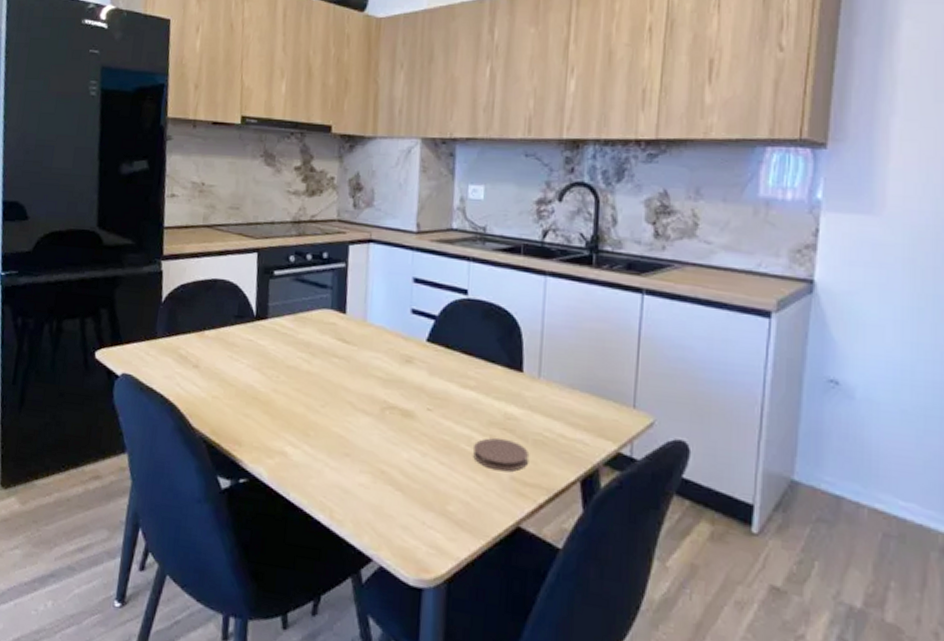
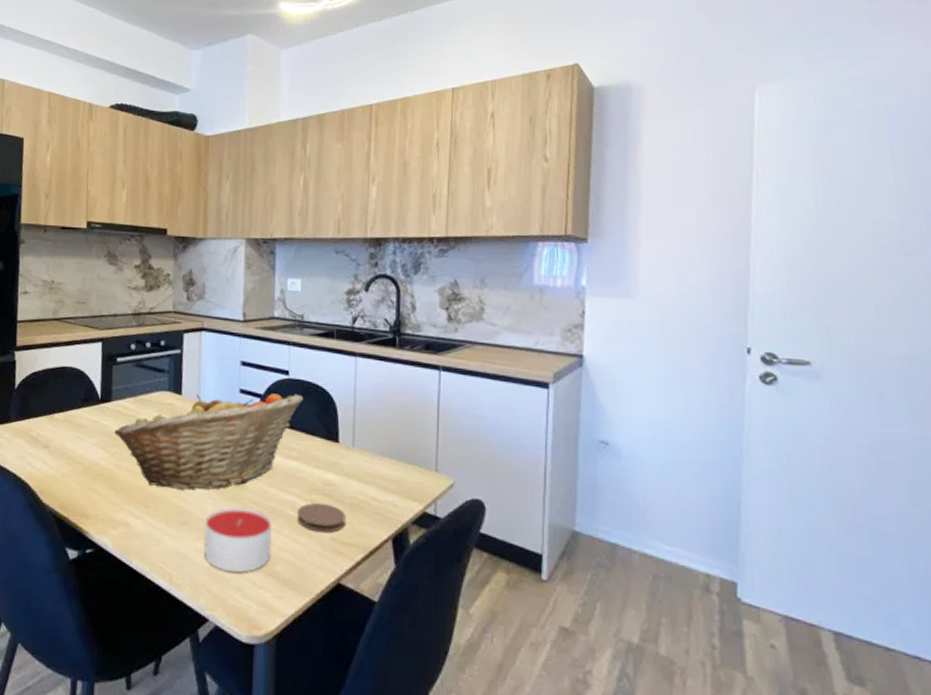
fruit basket: none [271,314,484,420] -> present [114,393,304,491]
candle: none [368,438,446,511] -> present [204,506,273,573]

